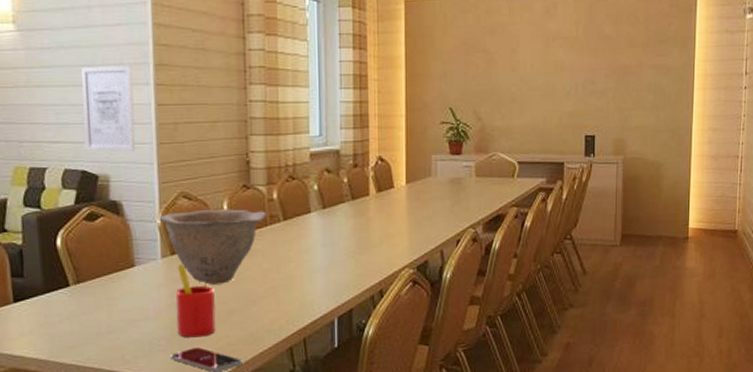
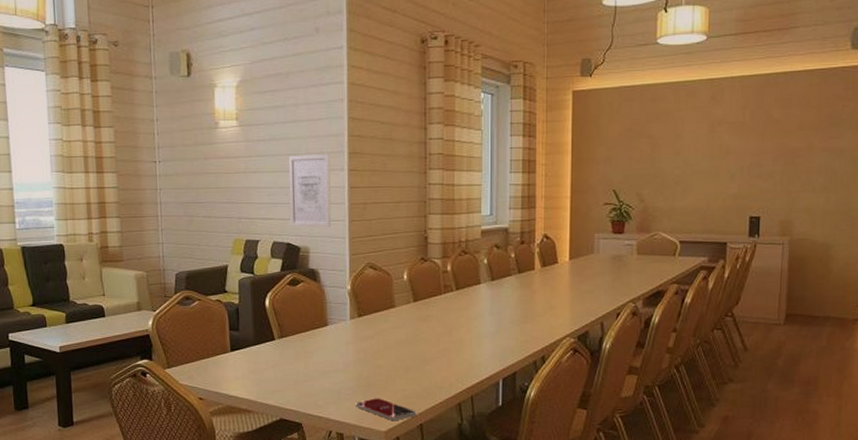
bowl: present [159,209,266,285] -> none [349,279,441,344]
straw: present [175,263,216,338] -> none [361,324,395,389]

